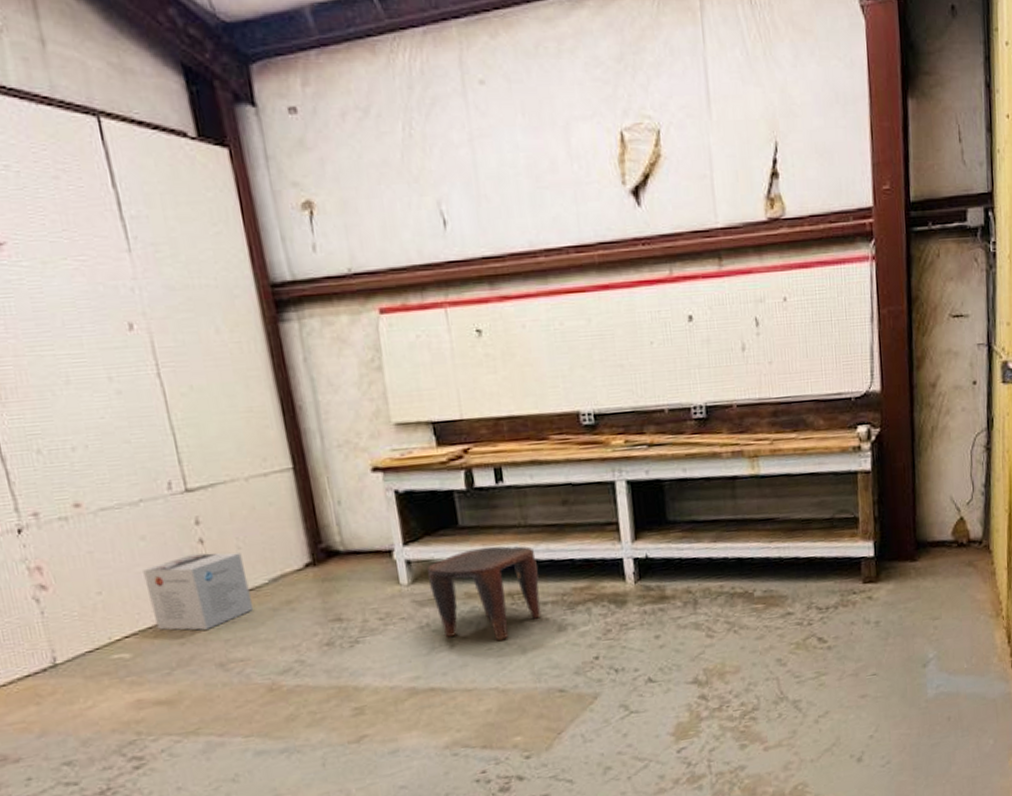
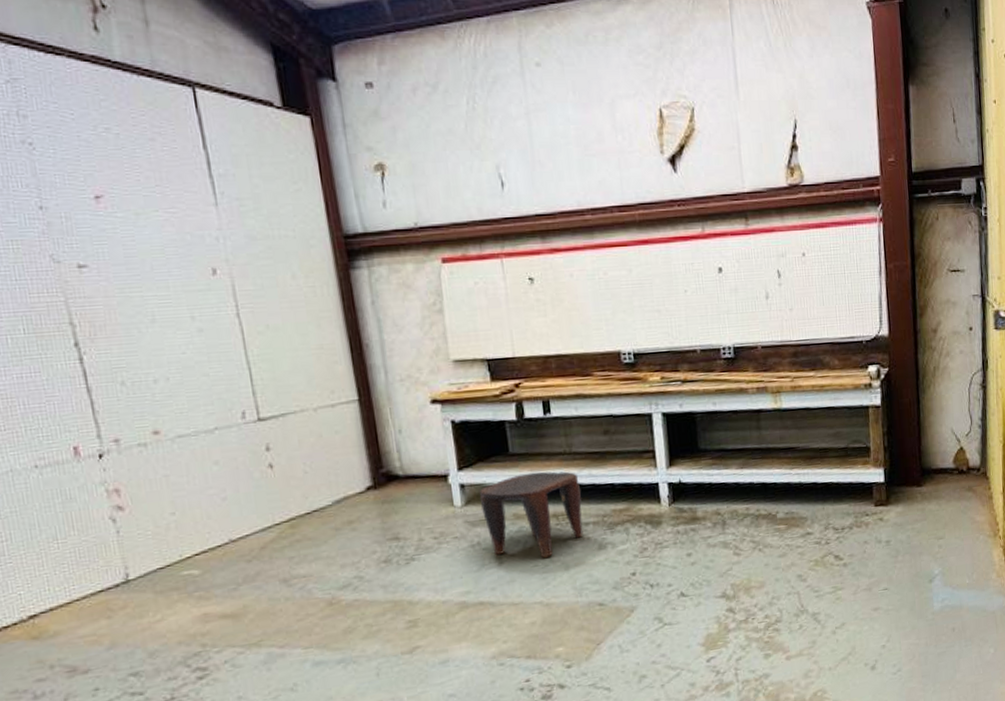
cardboard box: present [143,552,254,631] -> none [215,476,318,549]

